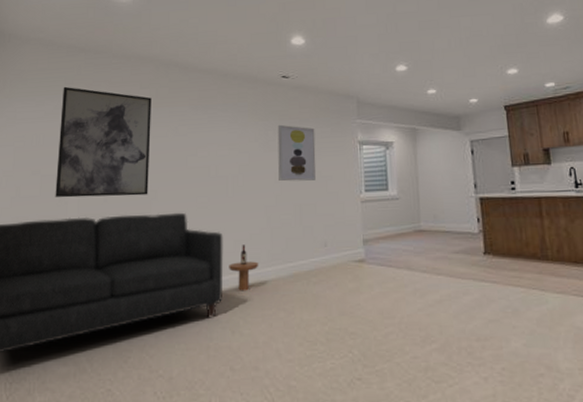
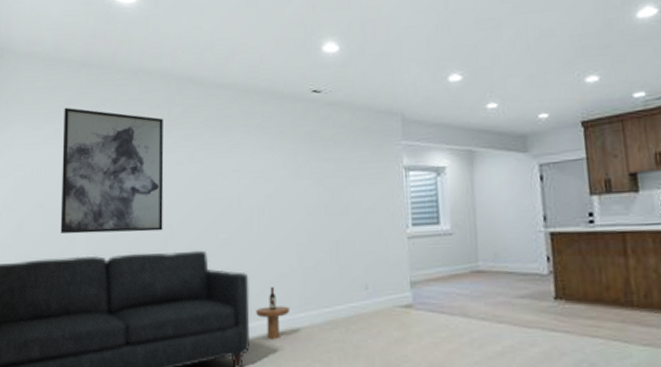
wall art: present [277,124,316,182] -> none [308,147,355,215]

